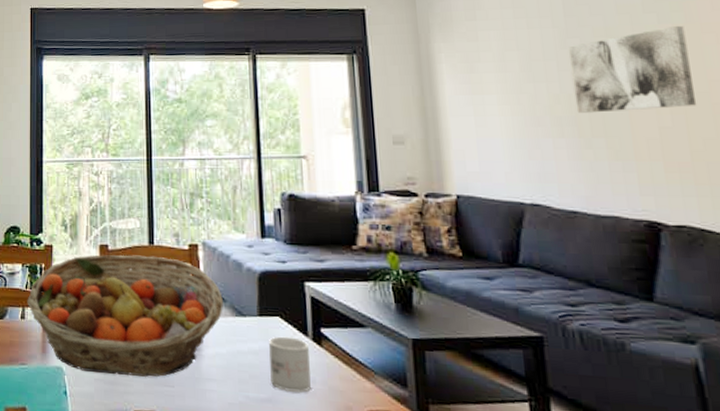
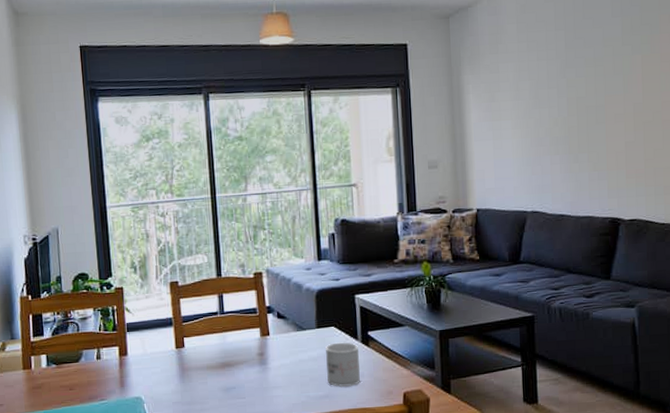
fruit basket: present [27,254,223,377] -> none [101,287,286,398]
wall art: present [569,26,697,113] -> none [567,56,652,133]

